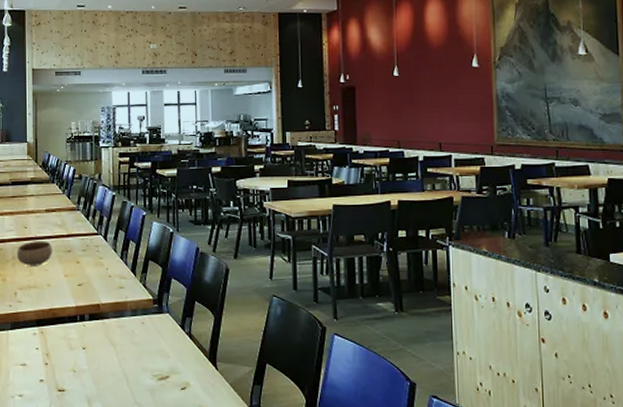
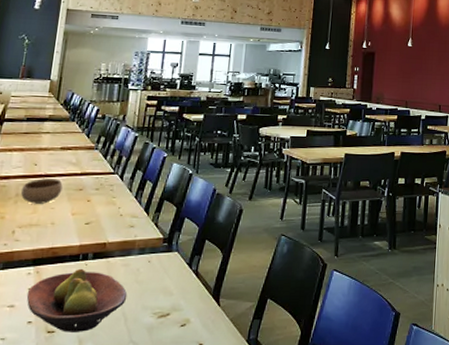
fruit bowl: none [35,329,126,392] -> present [26,268,128,332]

